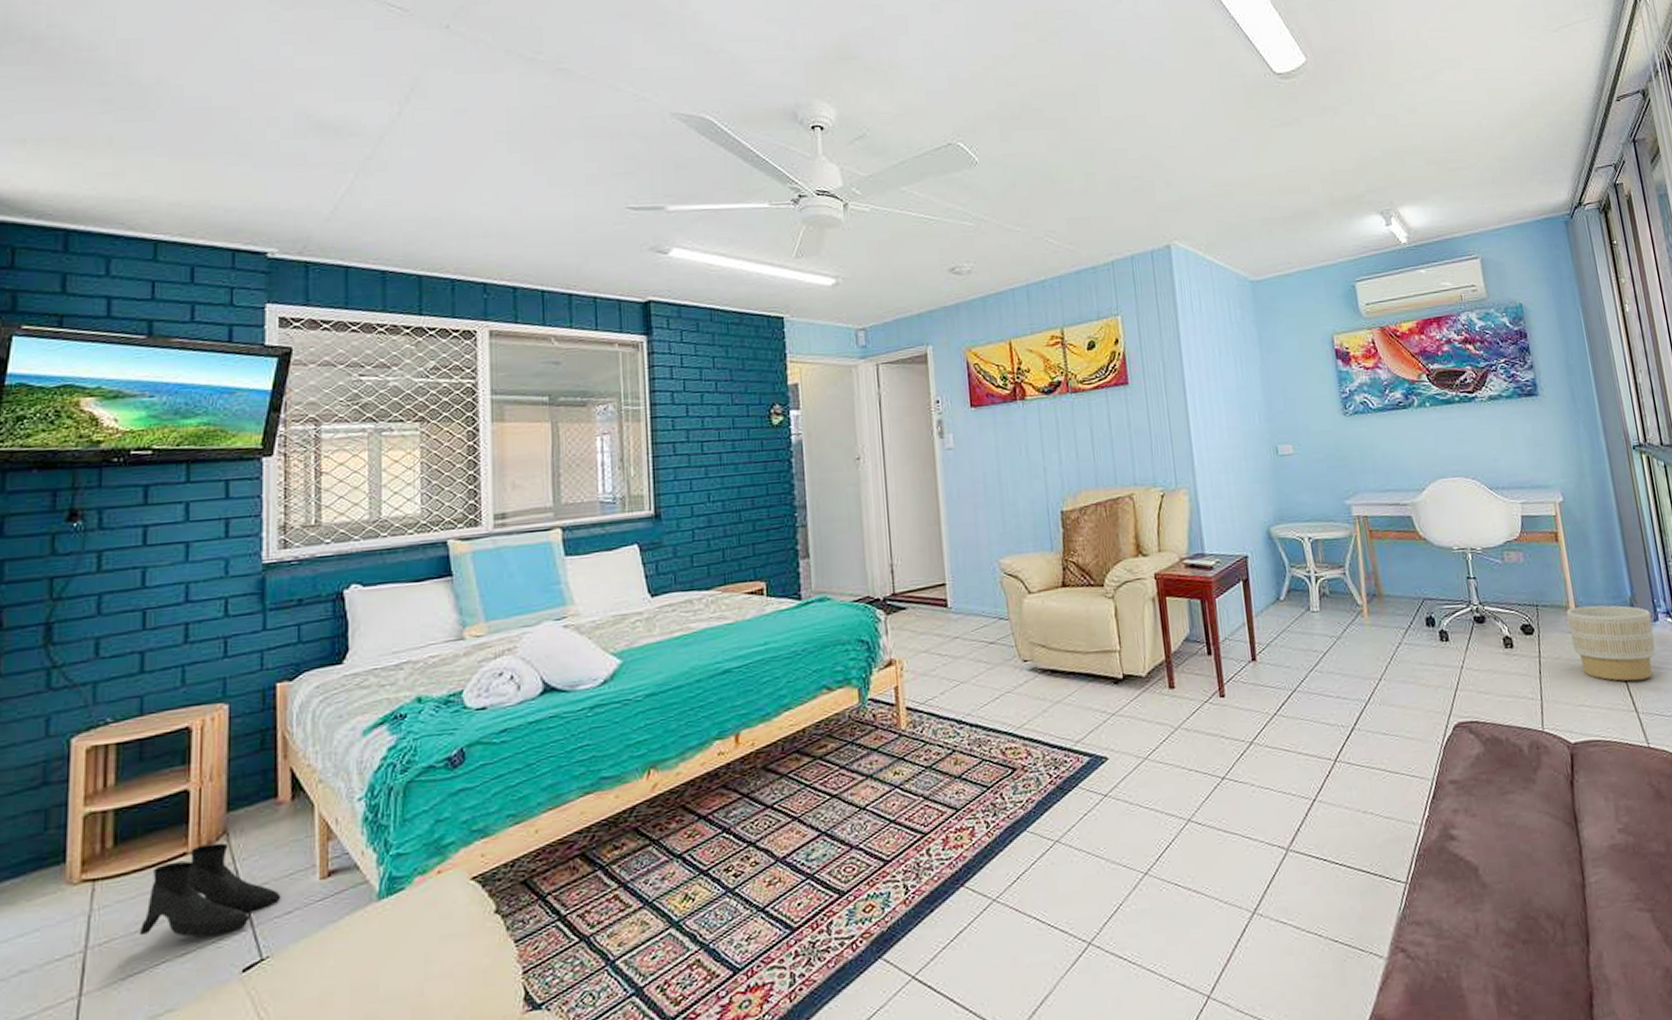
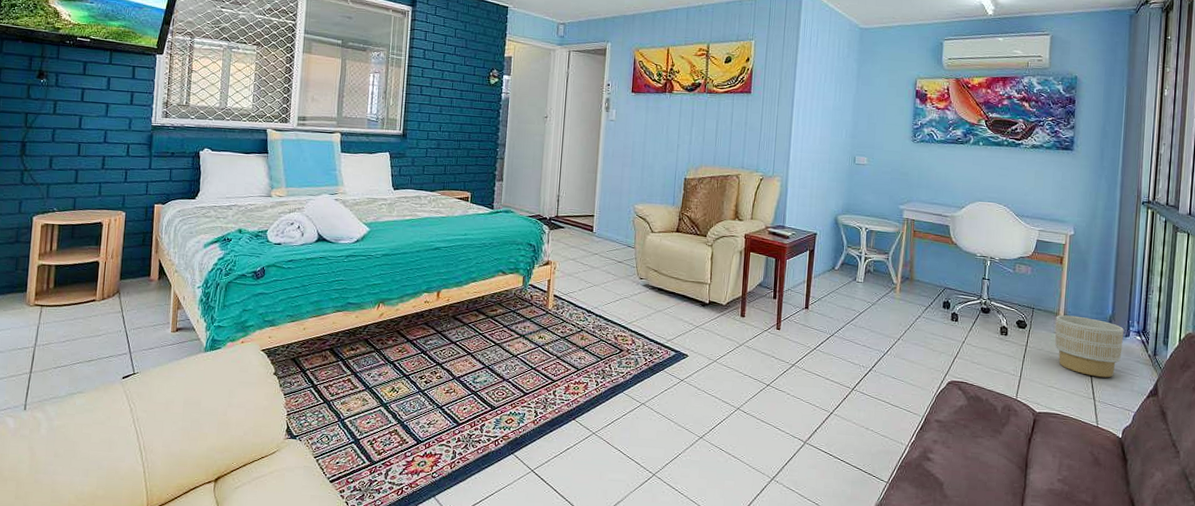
boots: present [139,842,281,937] -> none [65,297,148,353]

